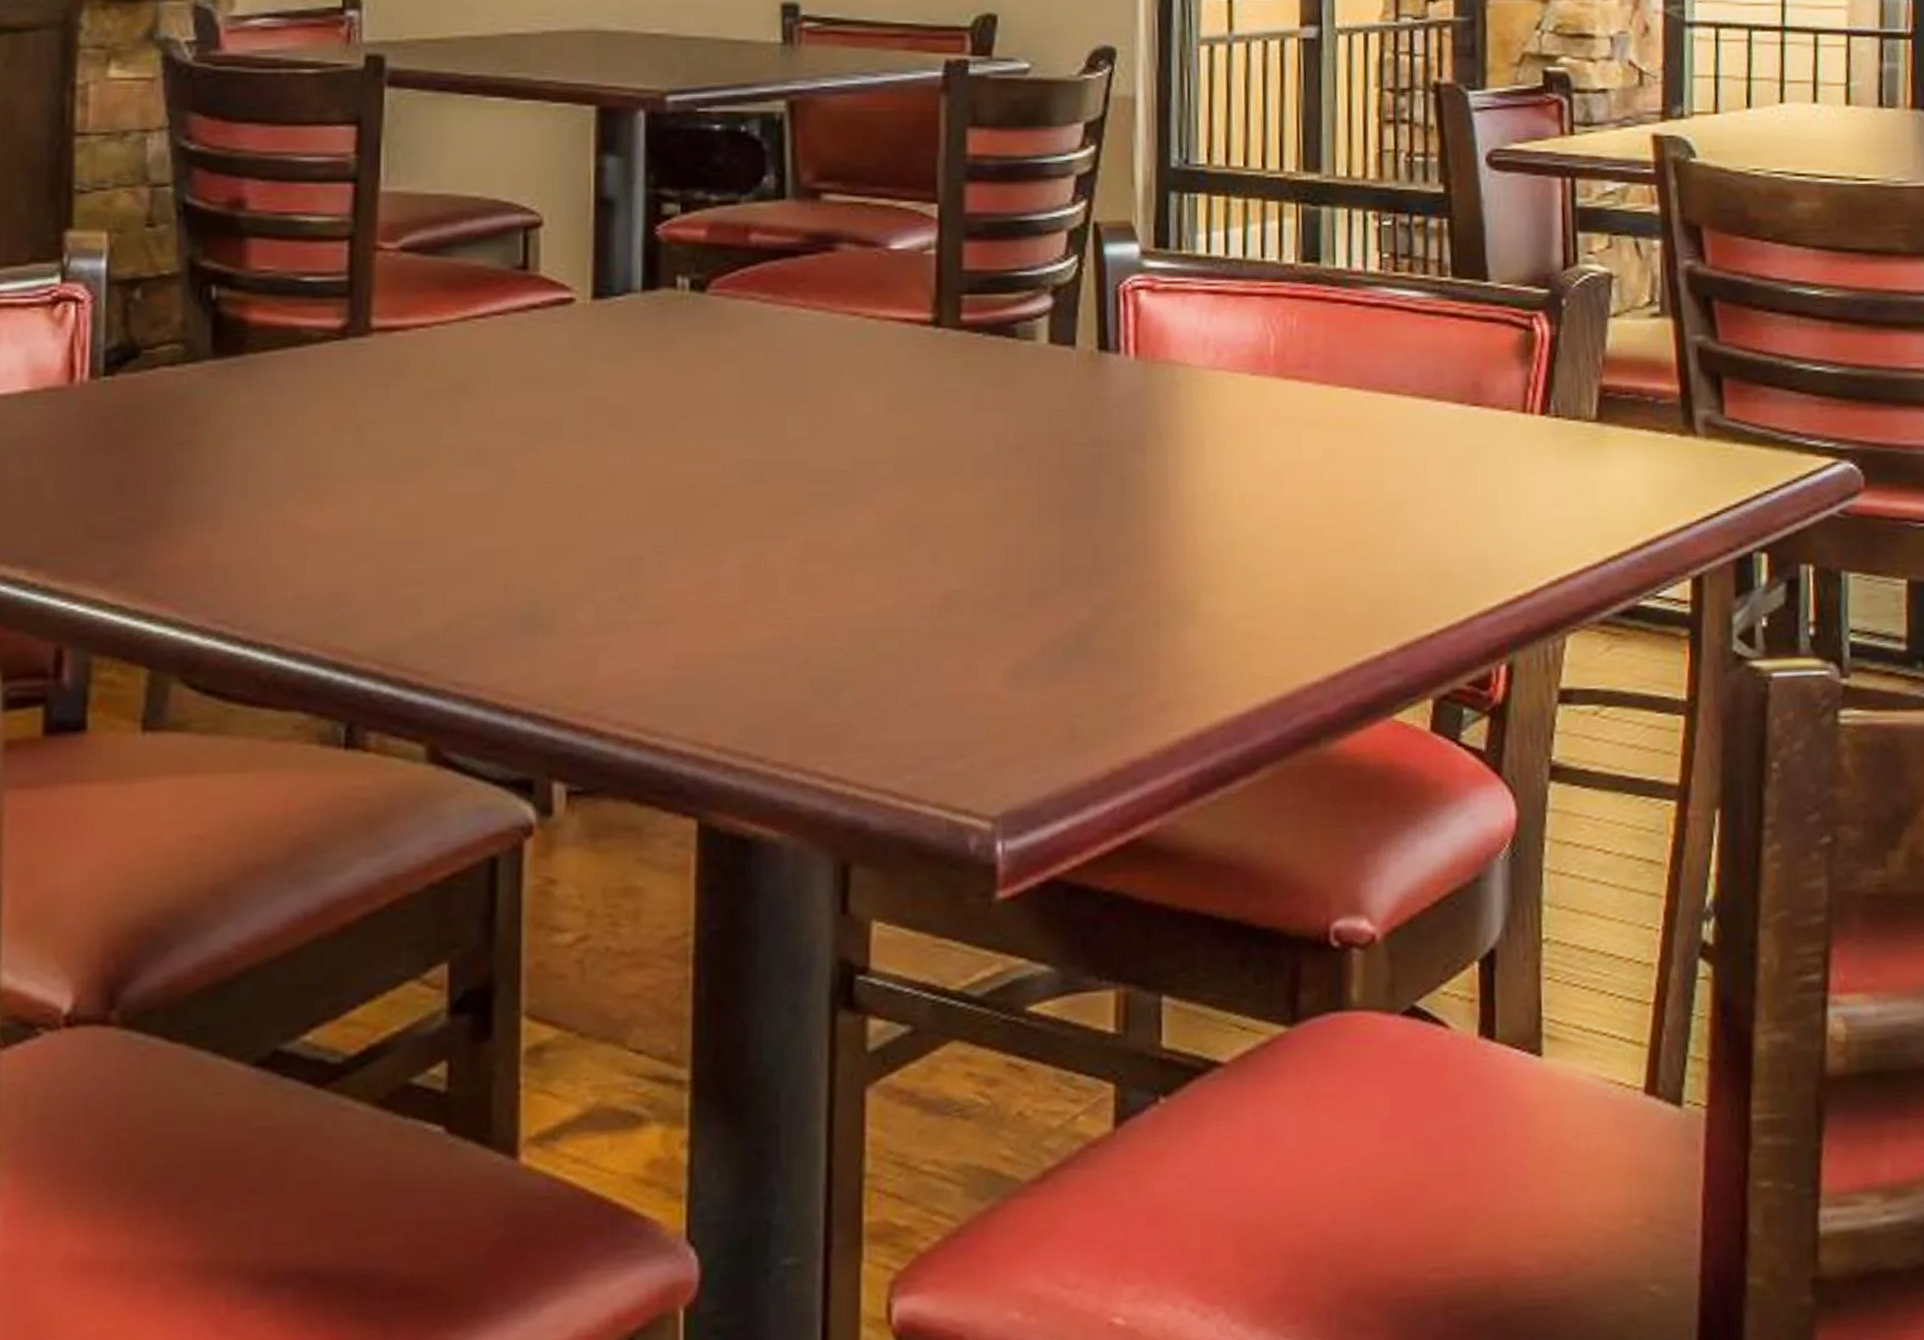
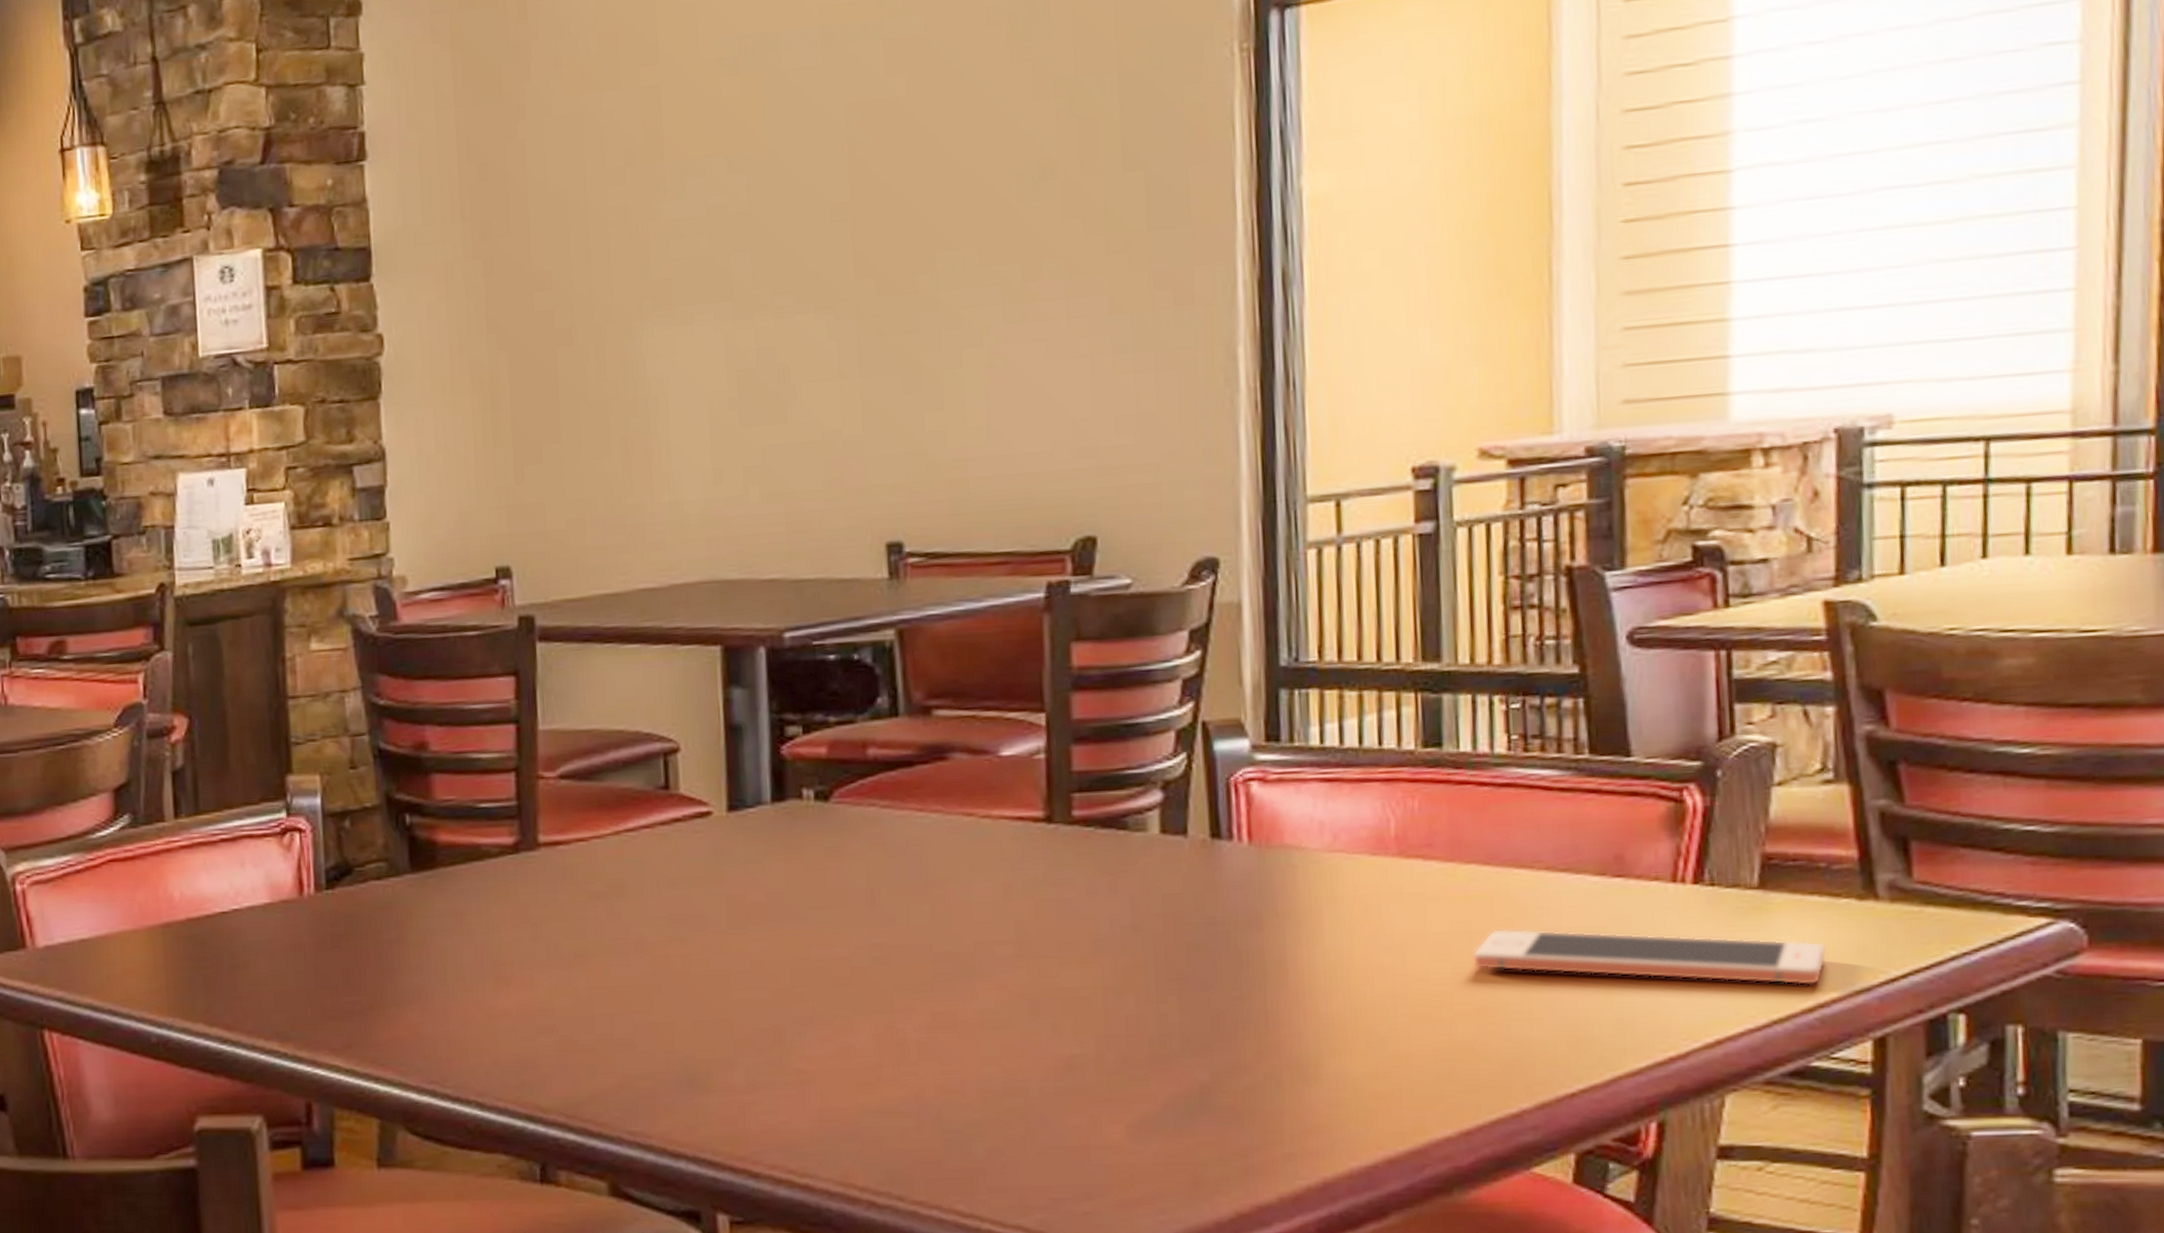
cell phone: none [1343,457,1654,523] -> present [1472,929,1827,986]

